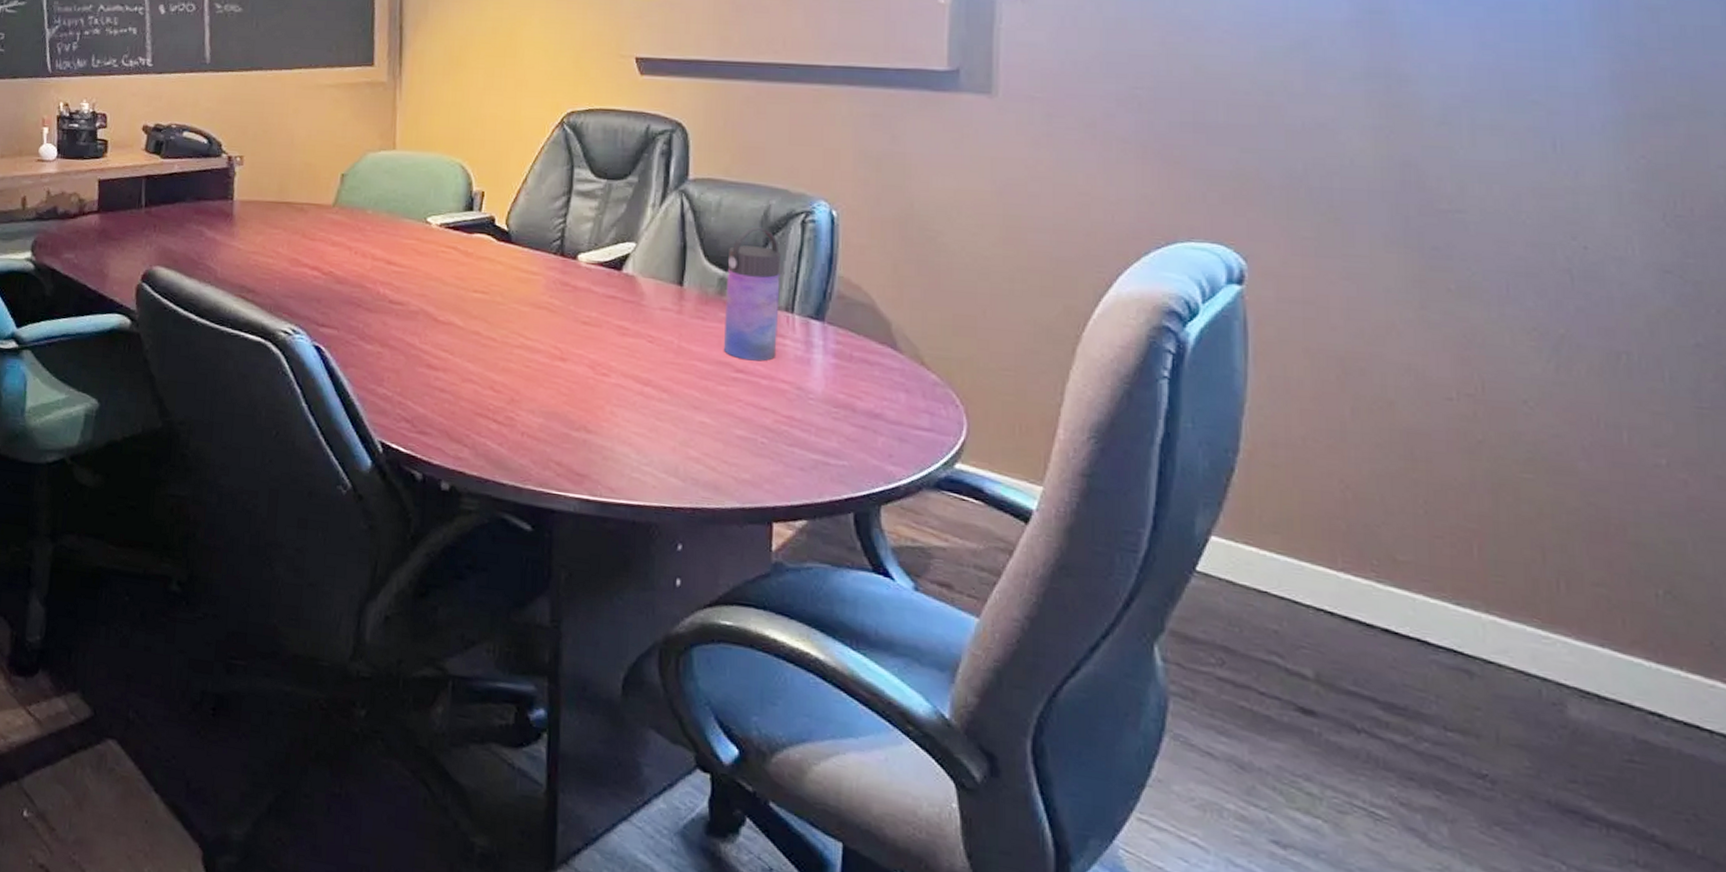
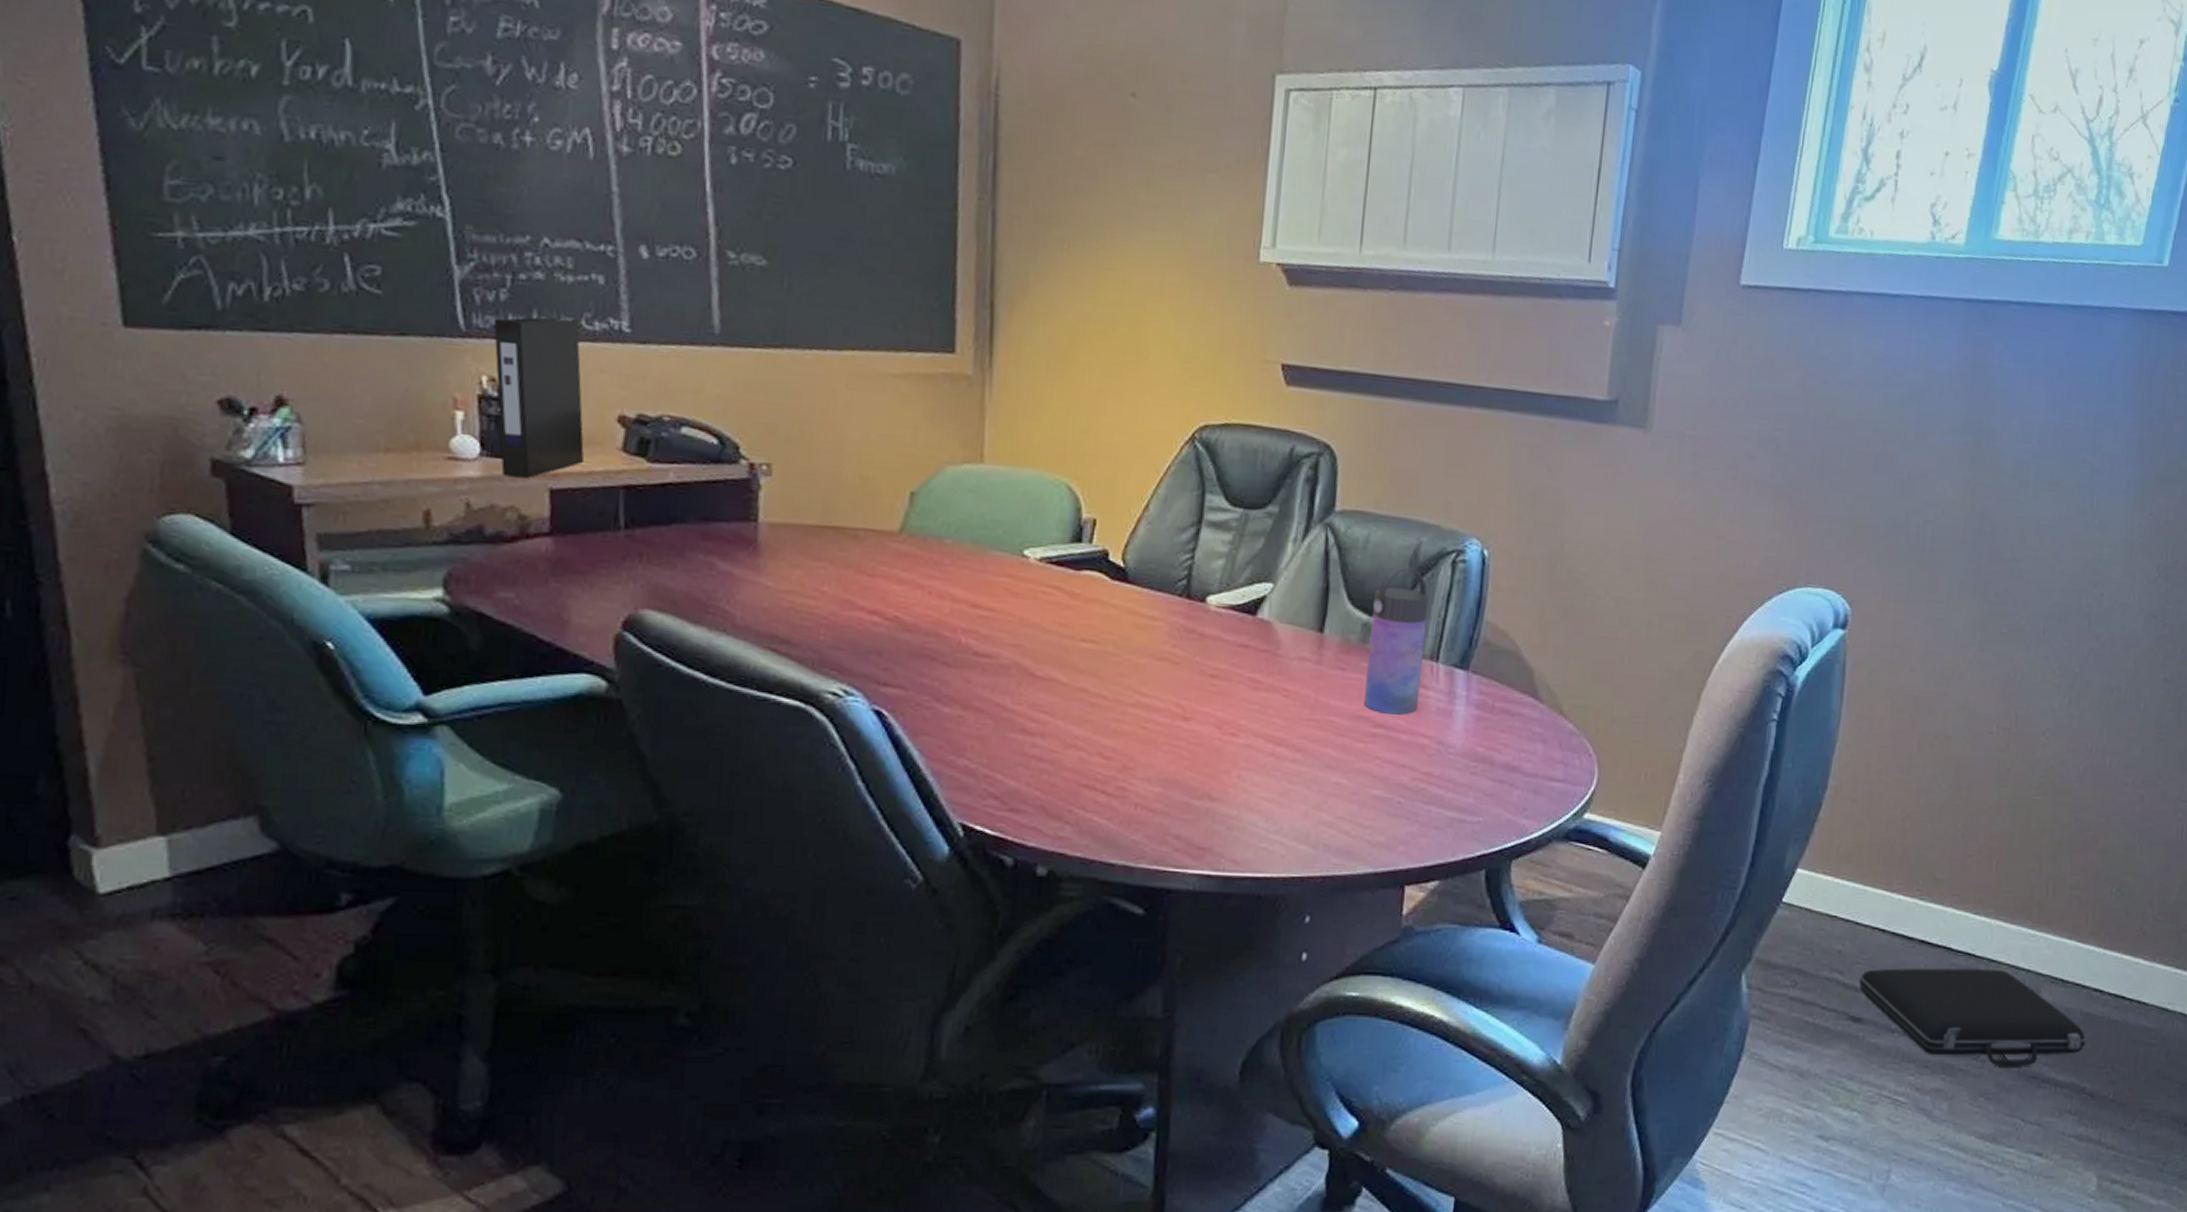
binder: none [68,59,121,173] -> present [493,317,585,478]
briefcase: none [1305,656,1648,797] -> present [1858,968,2087,1067]

